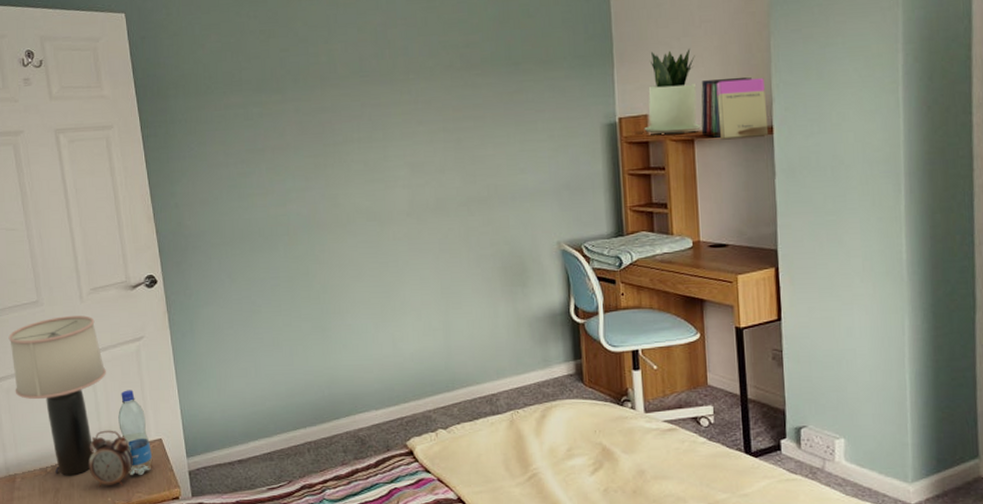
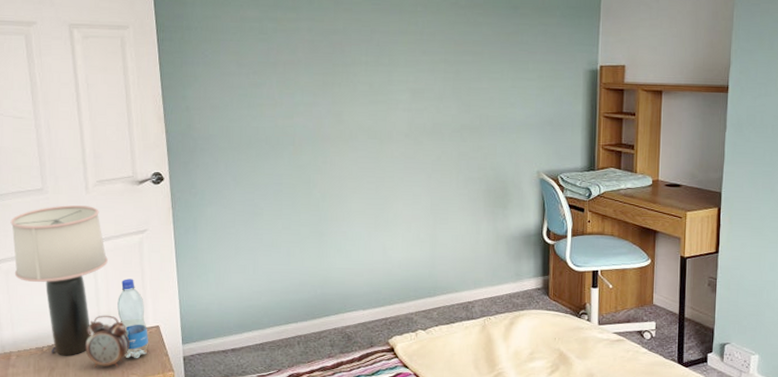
planter: present [644,49,702,135] -> none [620,10,670,85]
books: present [700,76,769,140] -> none [668,40,725,95]

